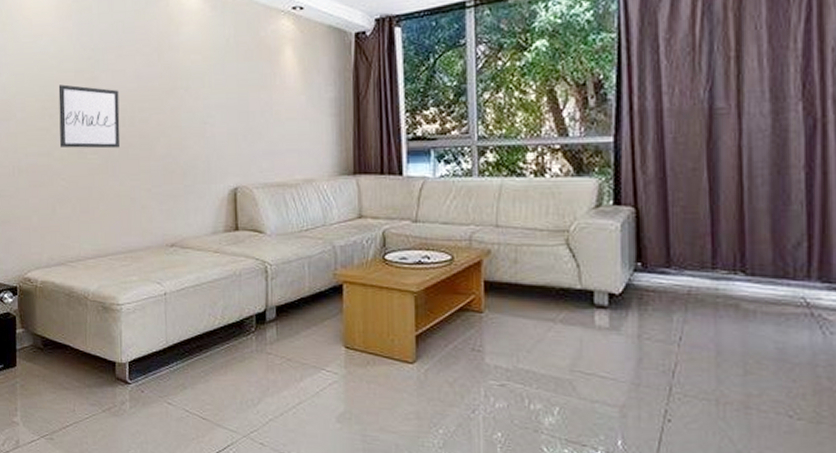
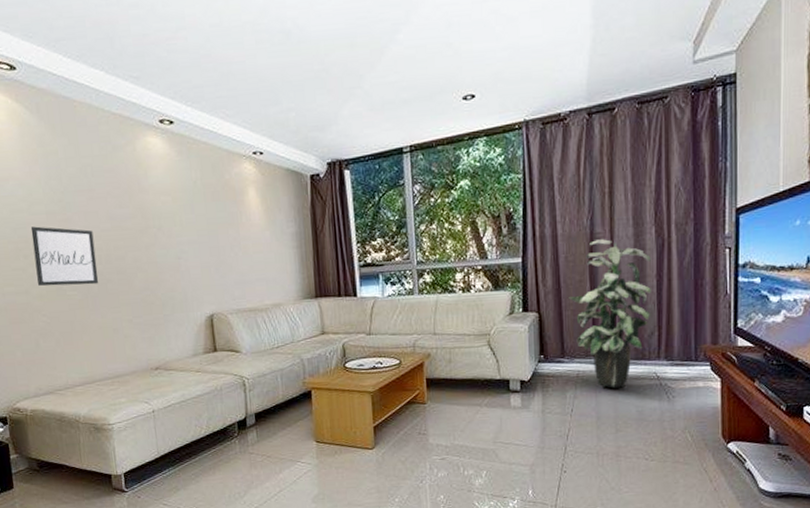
indoor plant: none [677,116,797,315] -> present [568,239,651,388]

